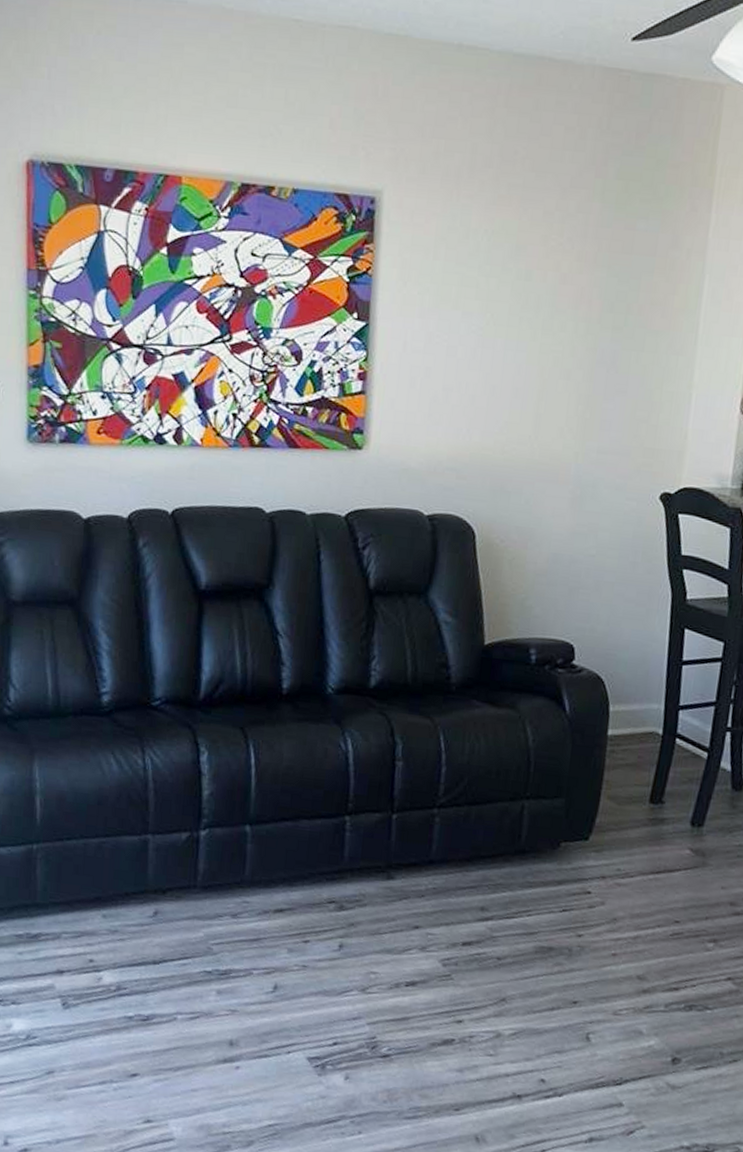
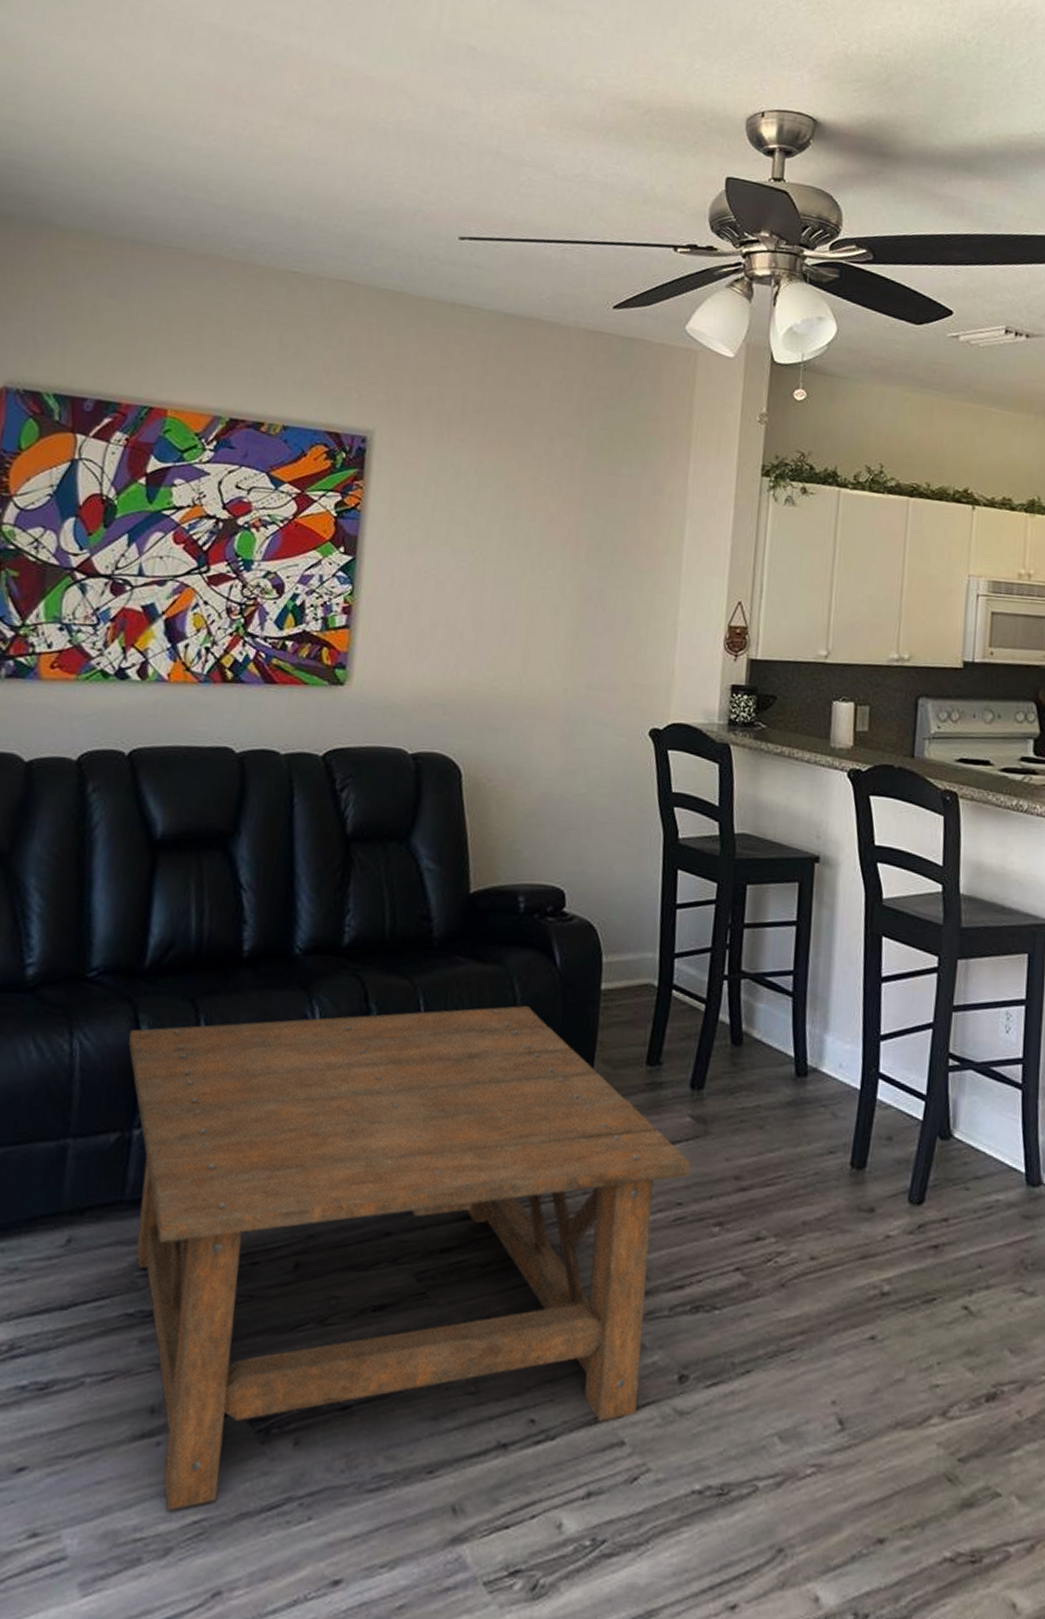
coffee table: none [190,746,689,1116] -> present [128,1005,691,1511]

